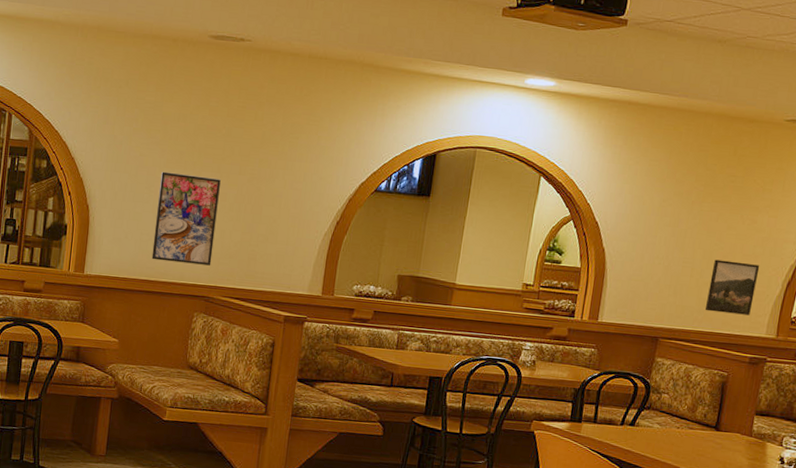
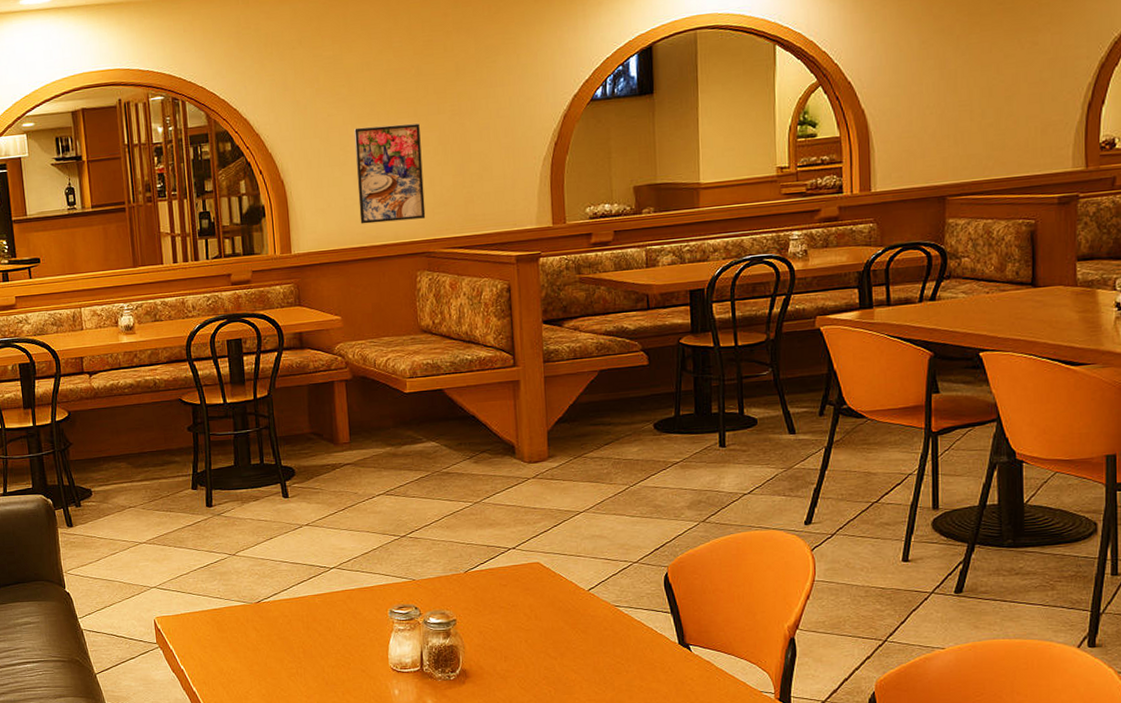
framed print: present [705,259,760,316] -> none [995,91,1052,156]

